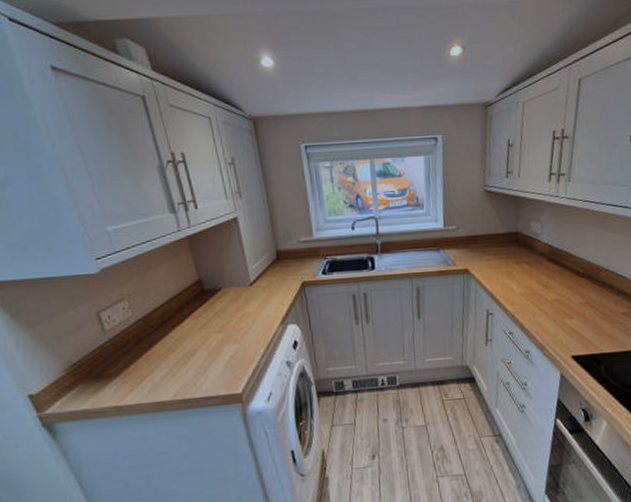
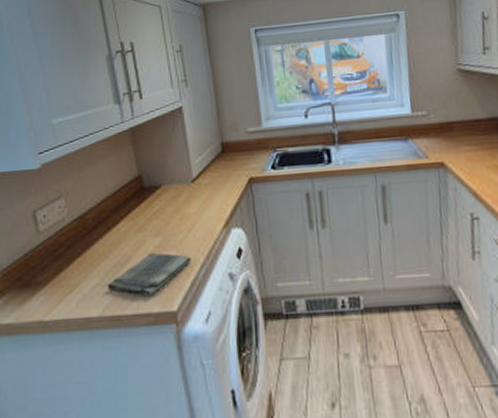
dish towel: none [176,346,253,383] -> present [107,252,191,297]

